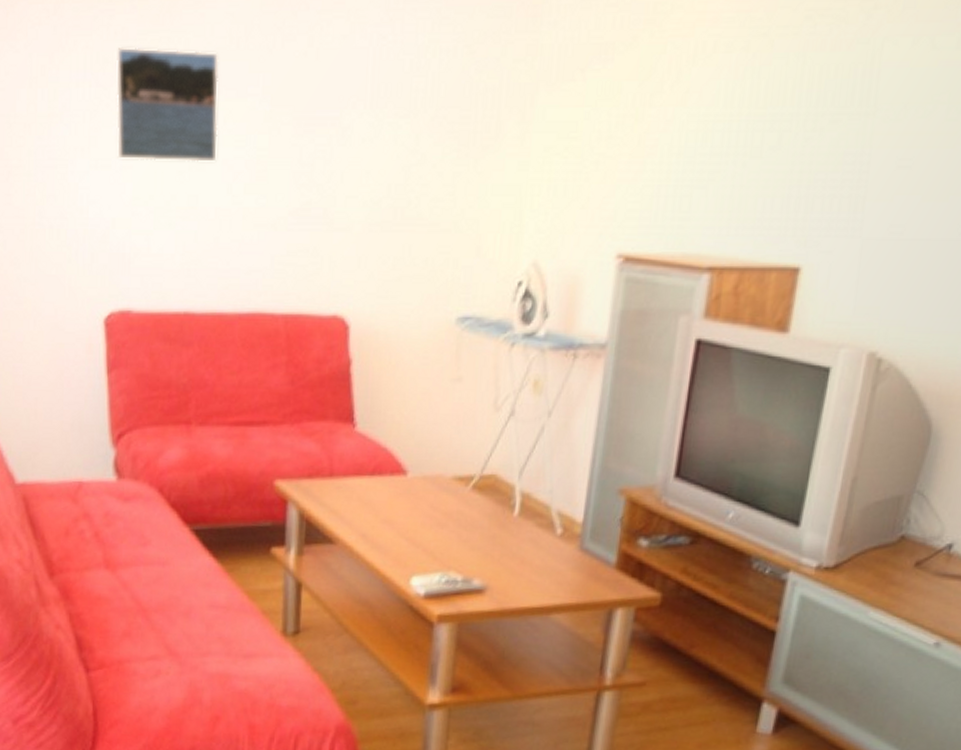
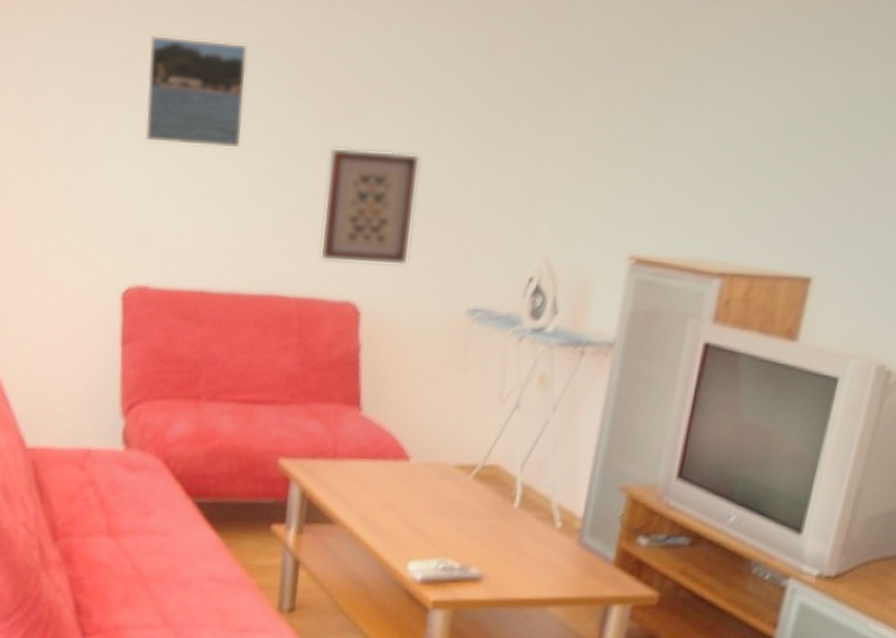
wall art: none [304,156,402,276] -> present [319,147,420,266]

